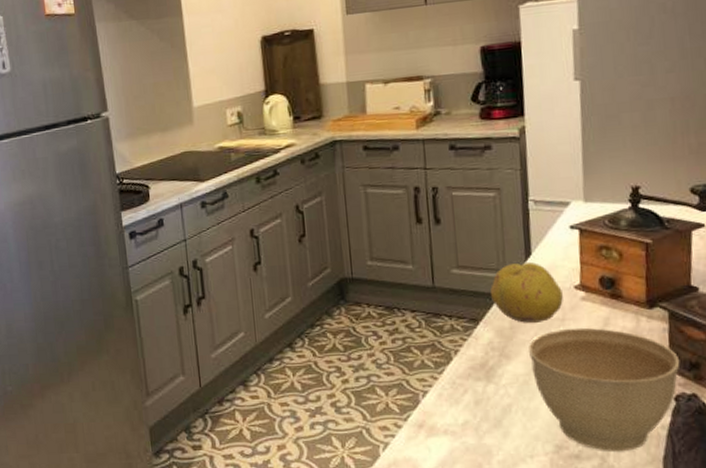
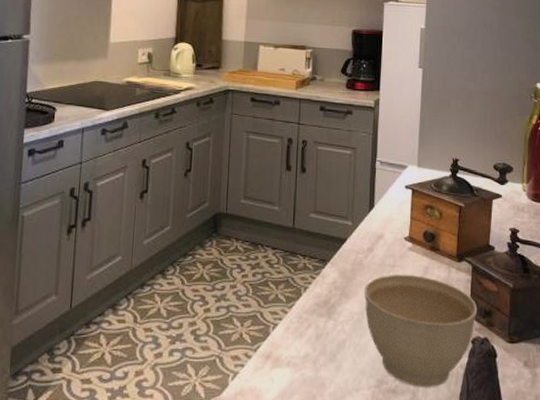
fruit: present [490,261,563,323] -> none [339,213,395,267]

